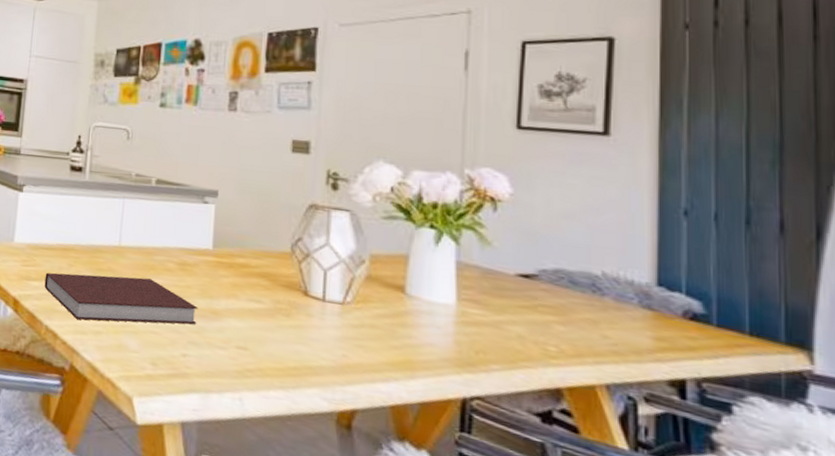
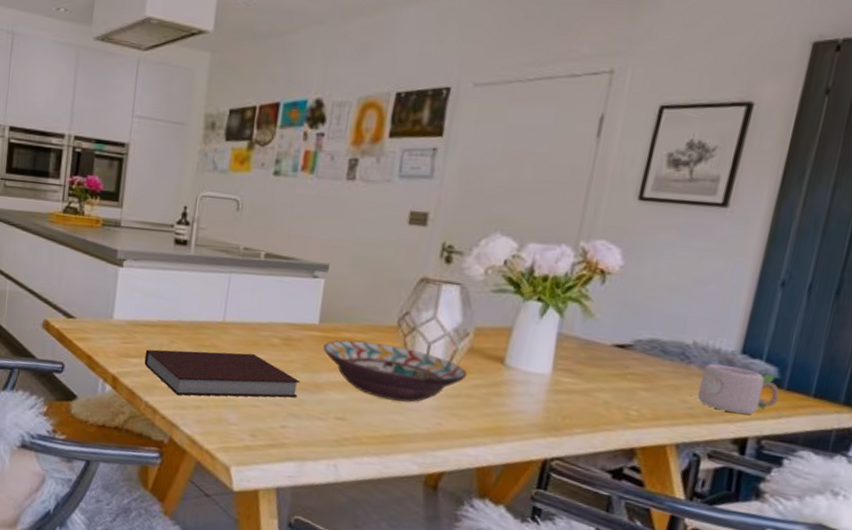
decorative bowl: none [218,266,368,332] -> present [323,340,468,402]
mug: none [611,295,710,353] -> present [690,363,780,415]

